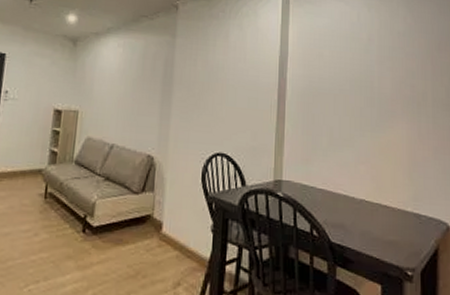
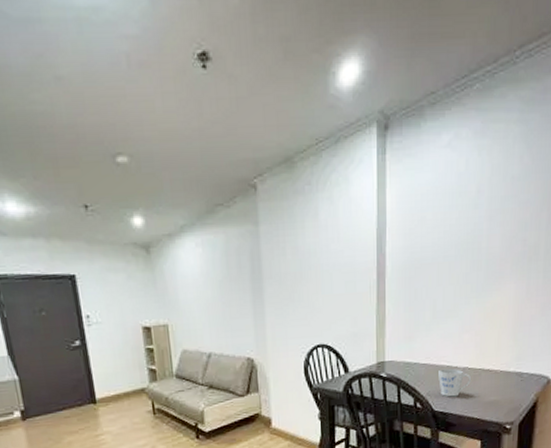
mug: none [335,197,368,230] -> present [438,368,471,397]

